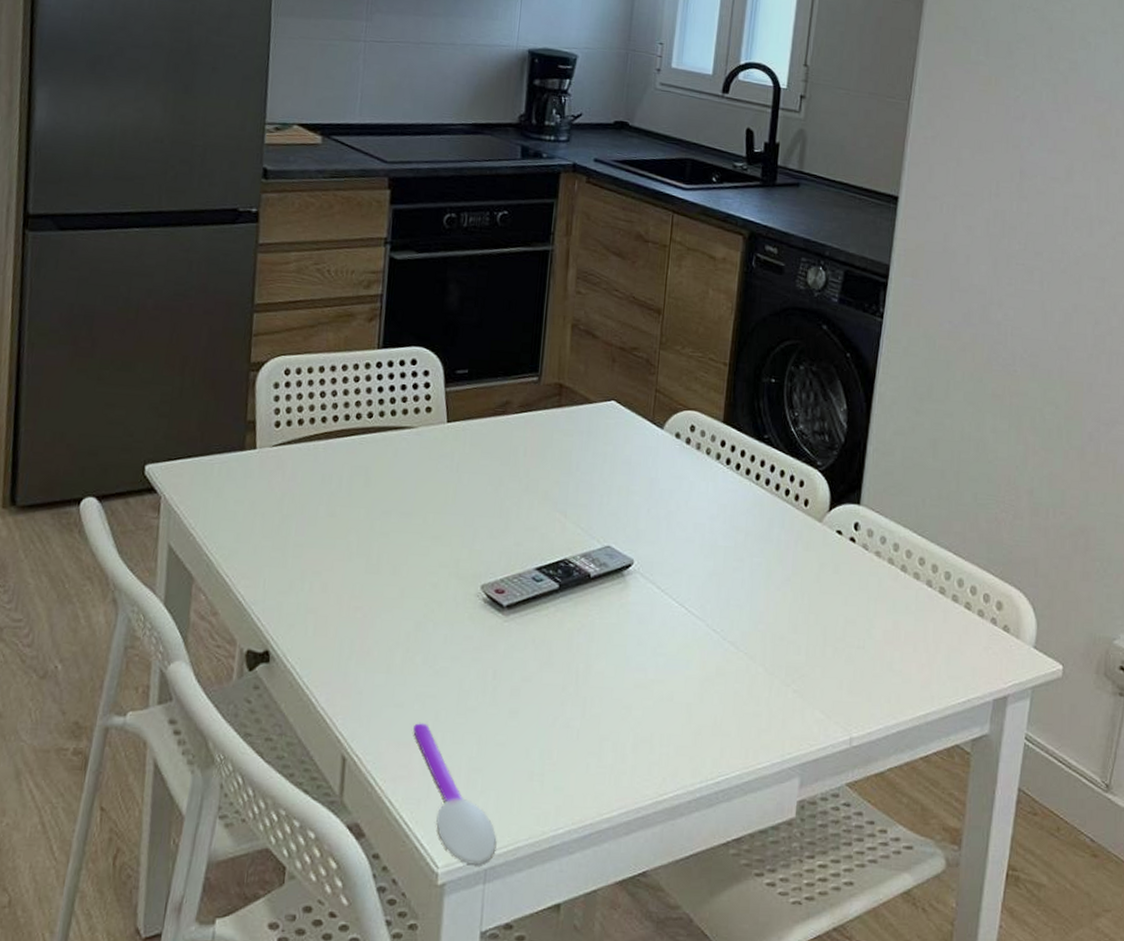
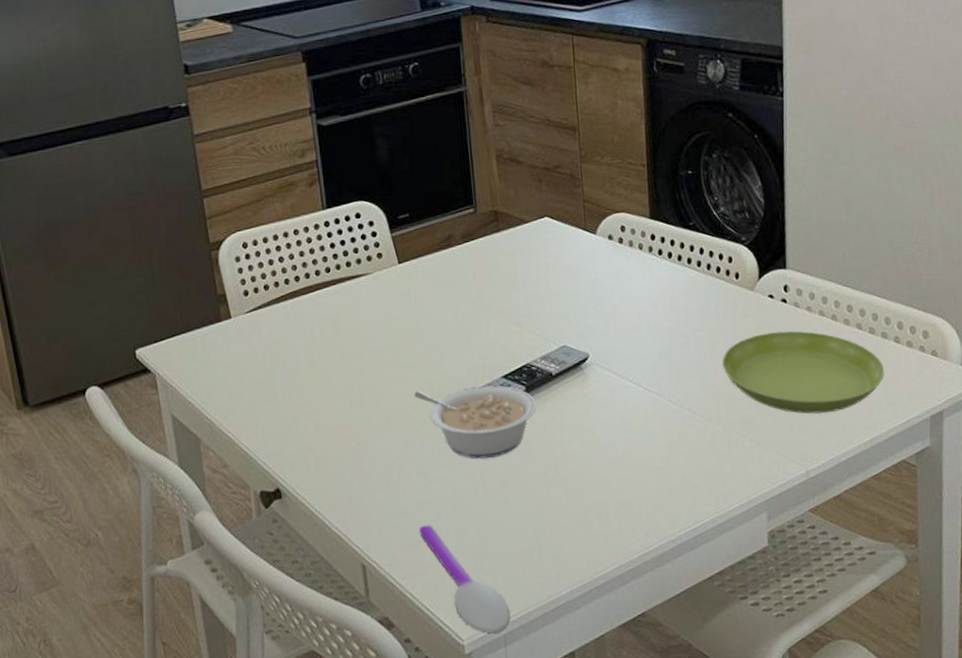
legume: none [437,567,568,658] -> present [414,385,537,459]
saucer: none [776,572,951,675] -> present [722,331,885,414]

